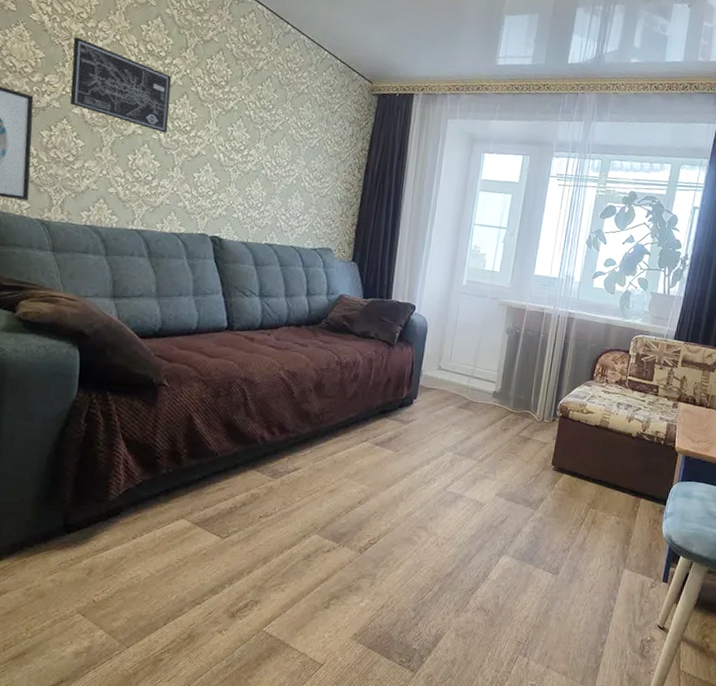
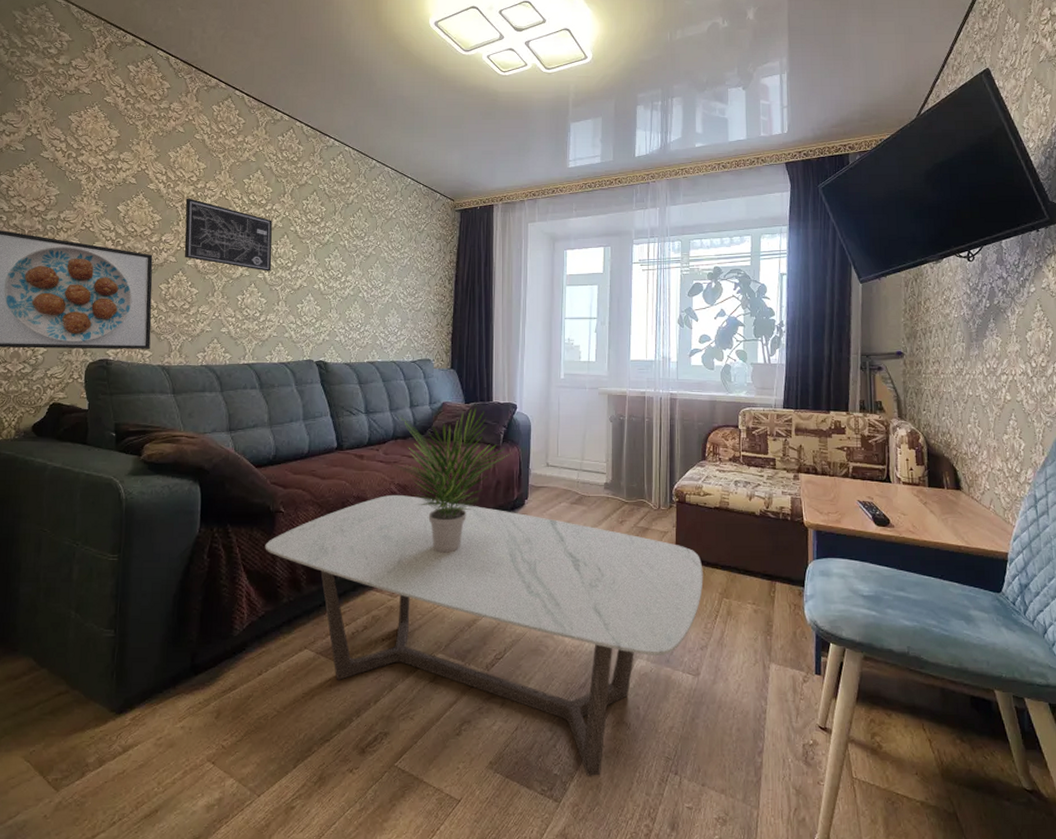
coffee table: none [145,380,576,653] -> present [265,494,704,776]
potted plant: none [284,300,405,442] -> present [393,407,511,553]

